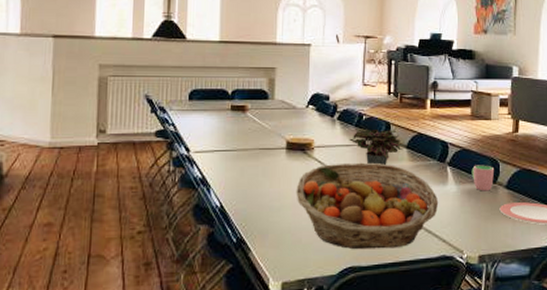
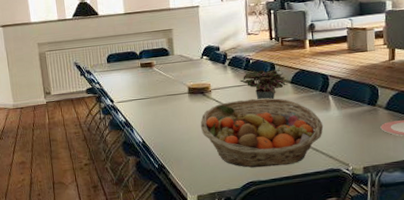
cup: present [471,165,494,191] -> none [351,91,374,114]

